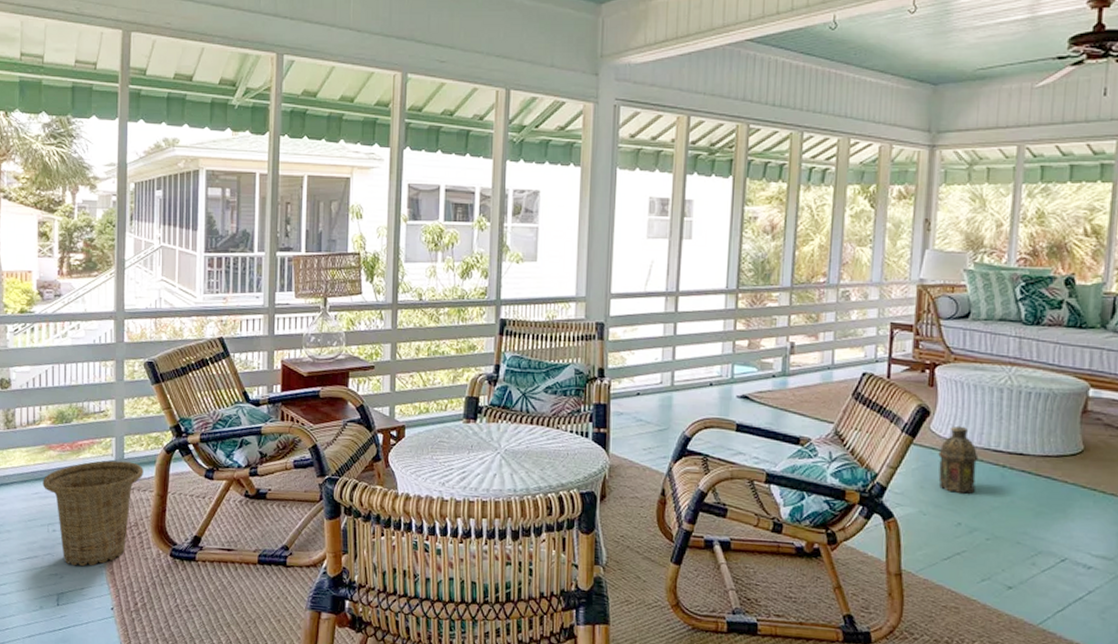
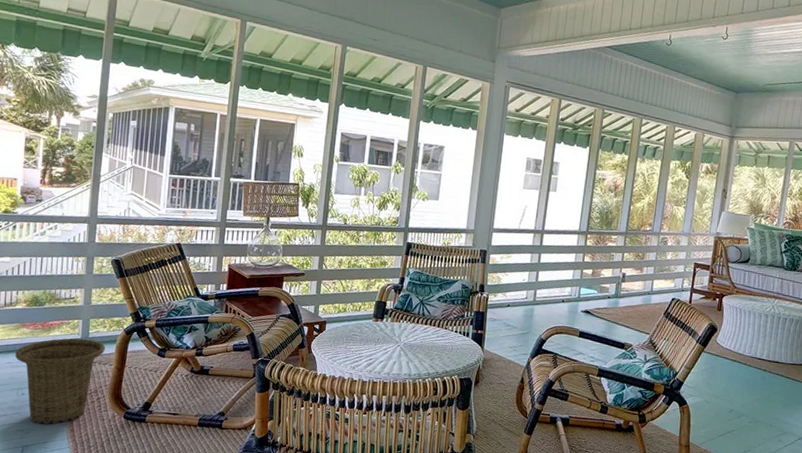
lantern: present [938,425,979,495] -> none [719,340,748,390]

